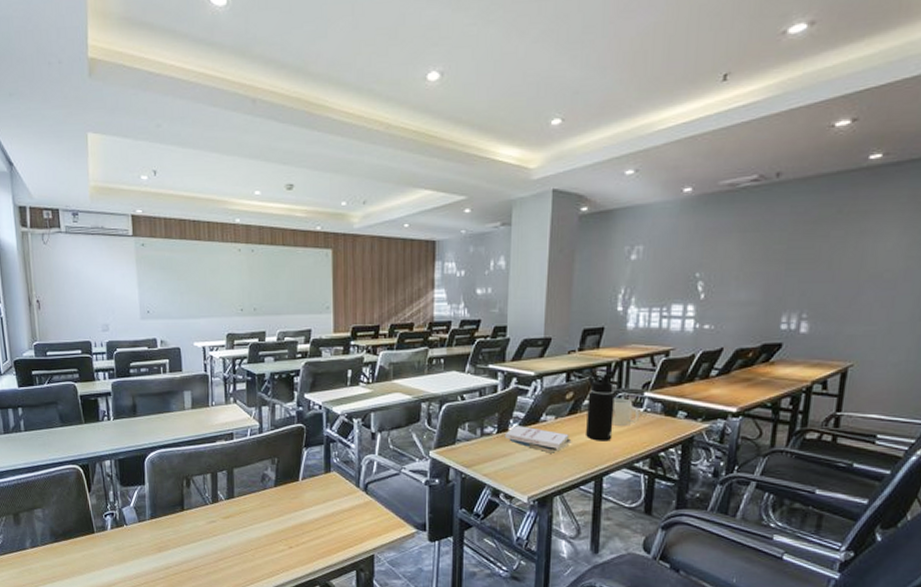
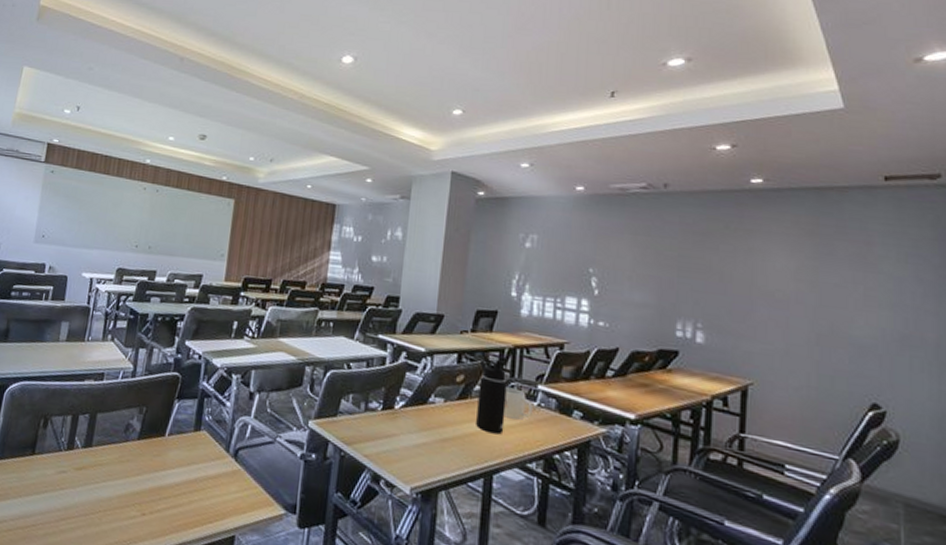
books: present [504,425,572,453] -> none [389,404,461,440]

